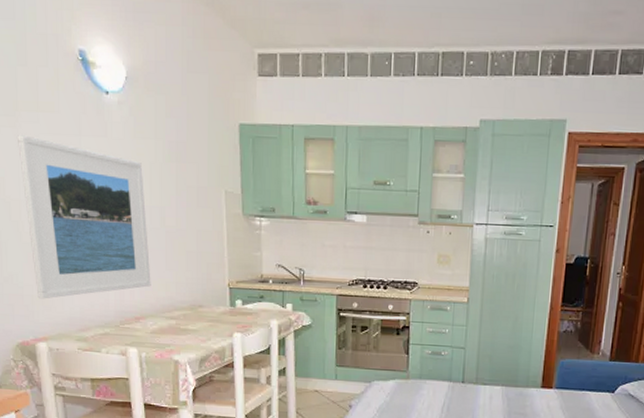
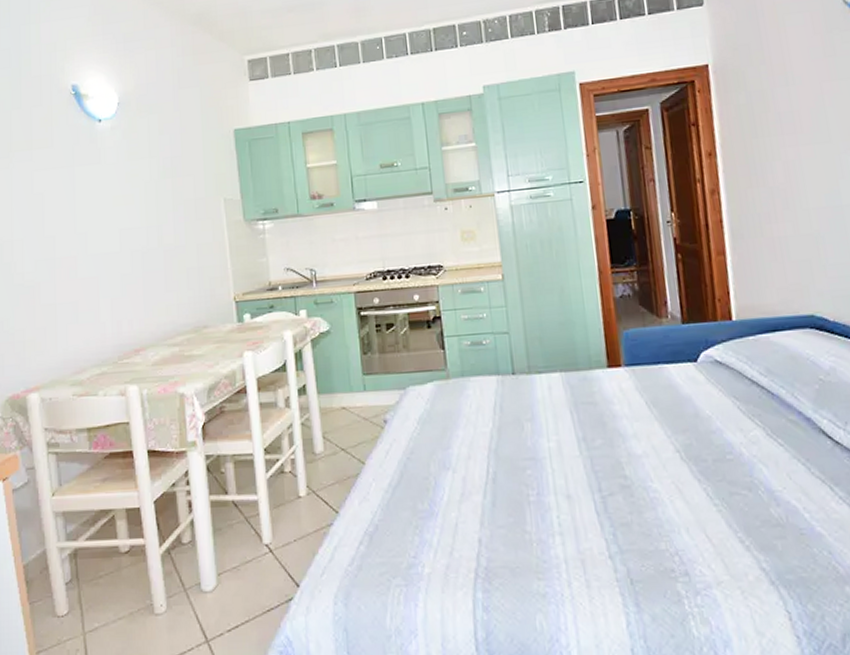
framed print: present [18,135,151,299] -> none [11,174,151,344]

